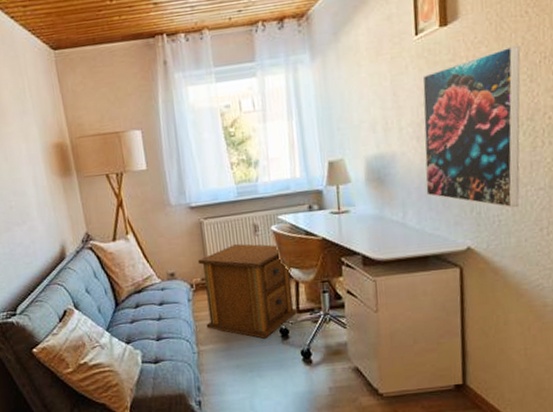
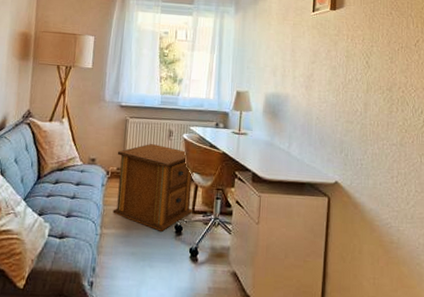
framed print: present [422,45,521,208] -> none [308,34,386,156]

